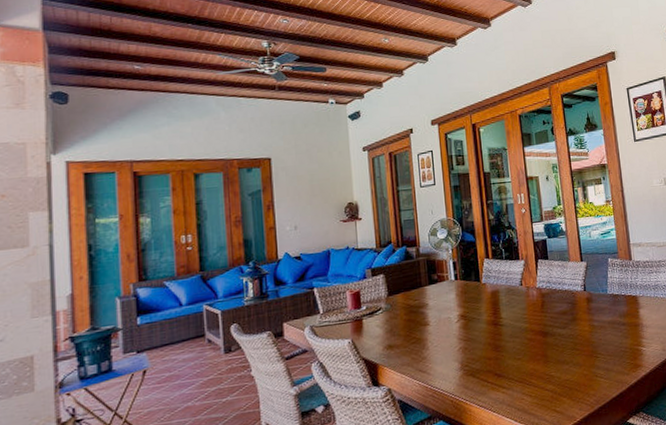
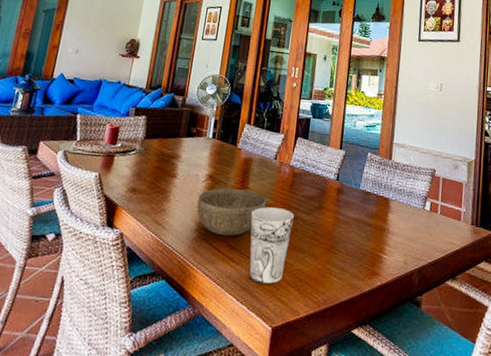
bowl: none [455,320,522,368] -> present [197,188,266,237]
cup: none [510,328,553,401] -> present [249,207,294,284]

